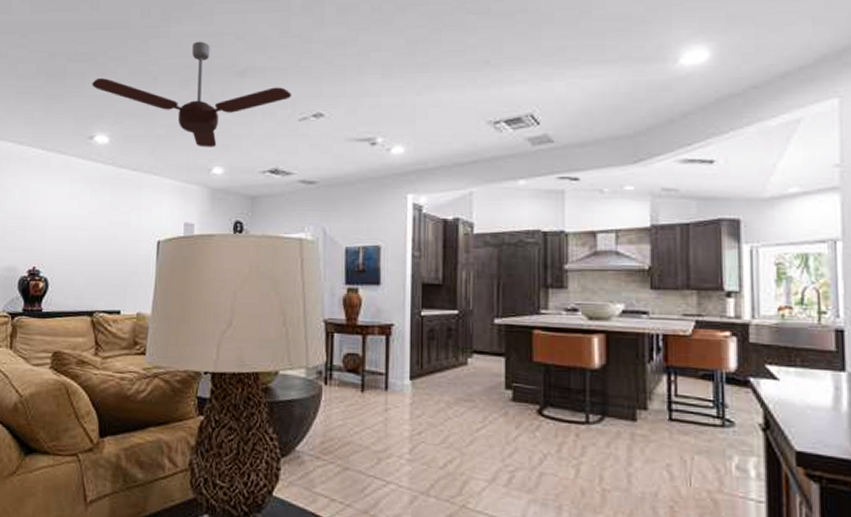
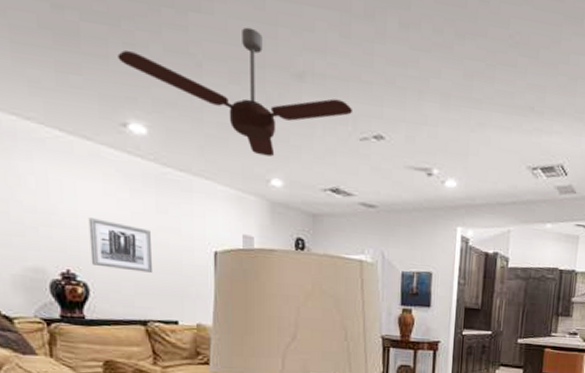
wall art: none [53,219,104,265] -> present [88,218,153,273]

